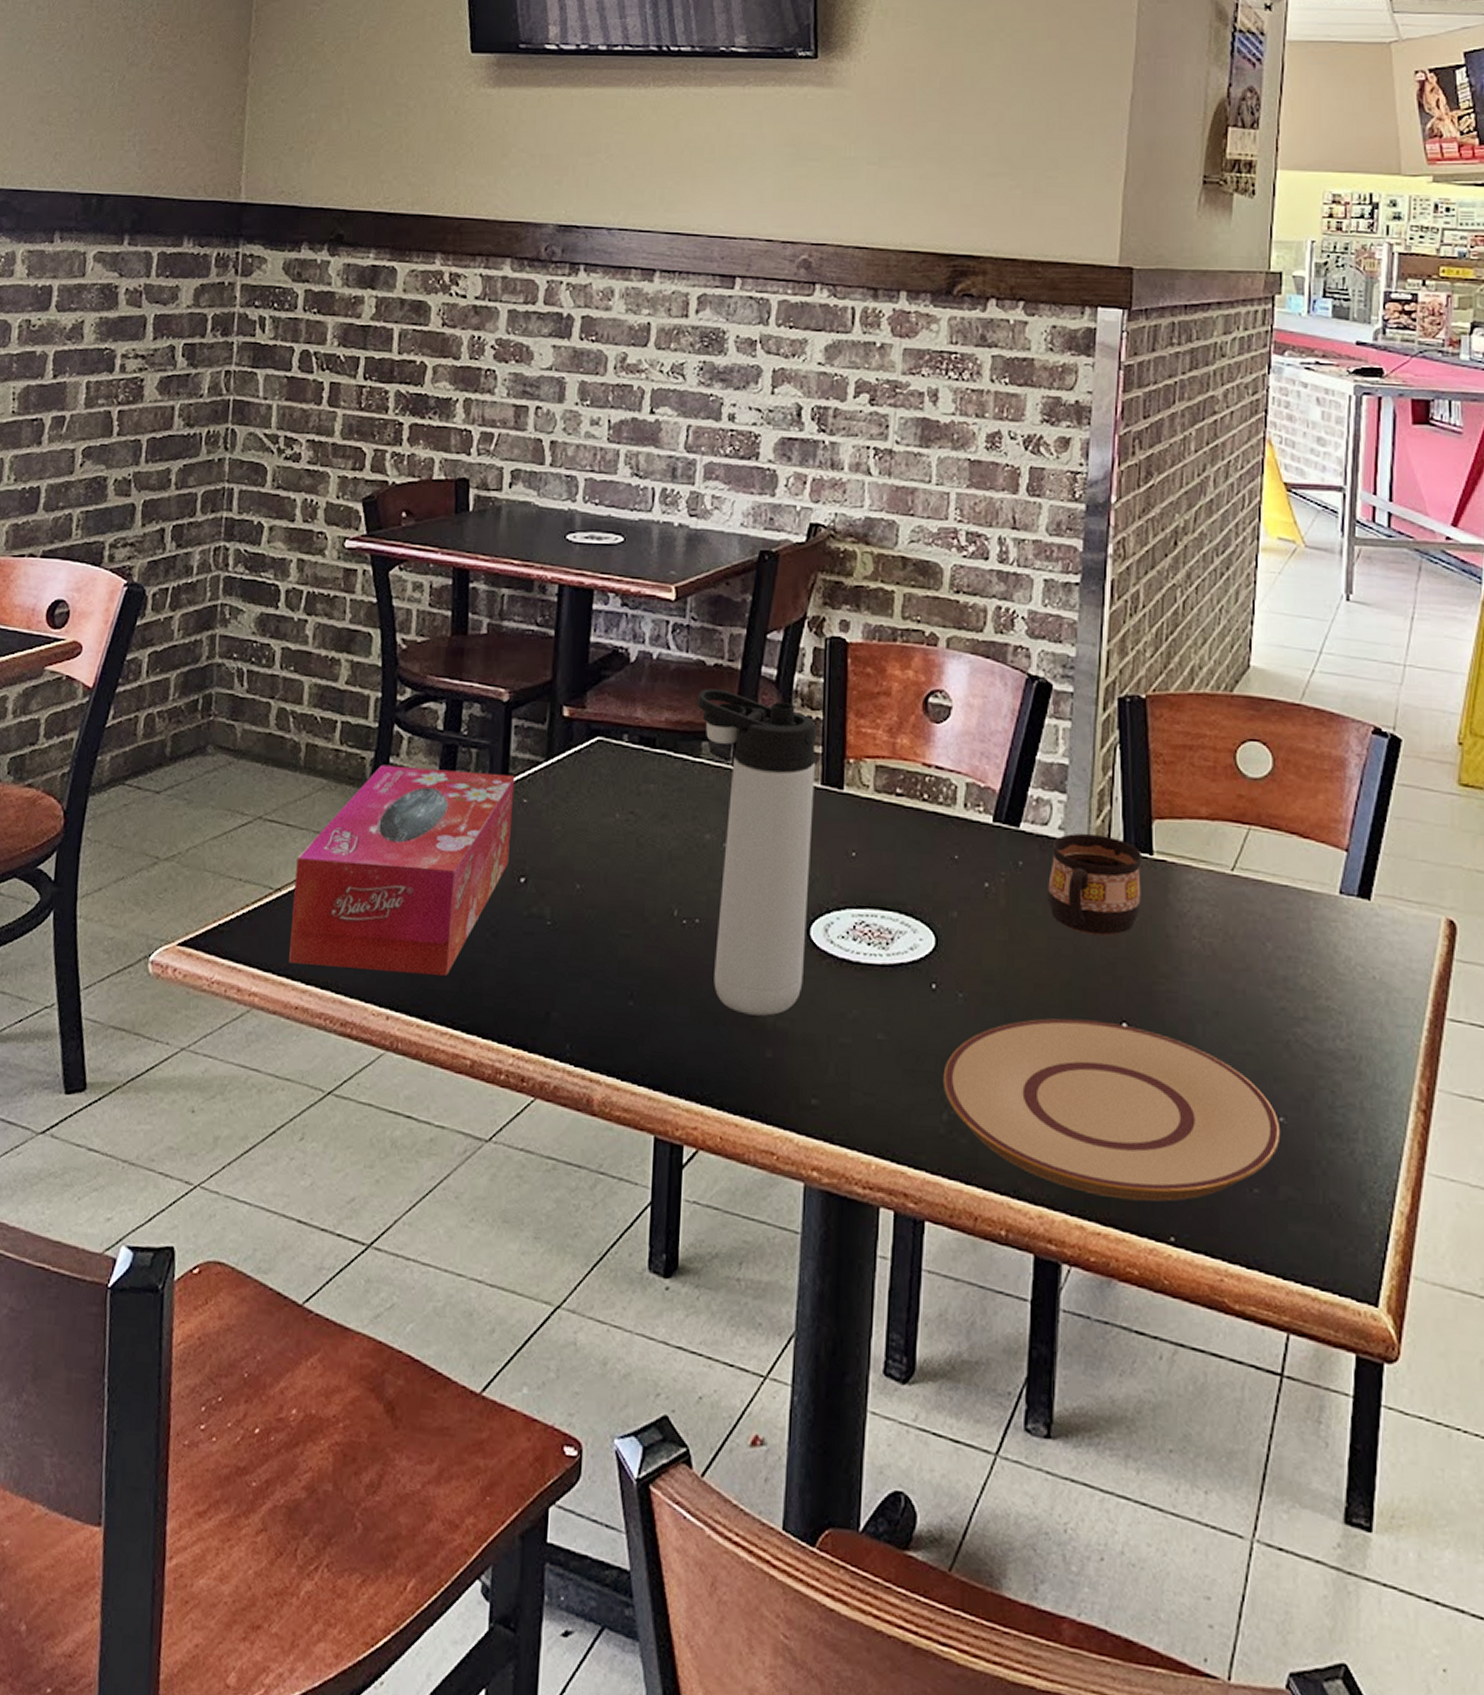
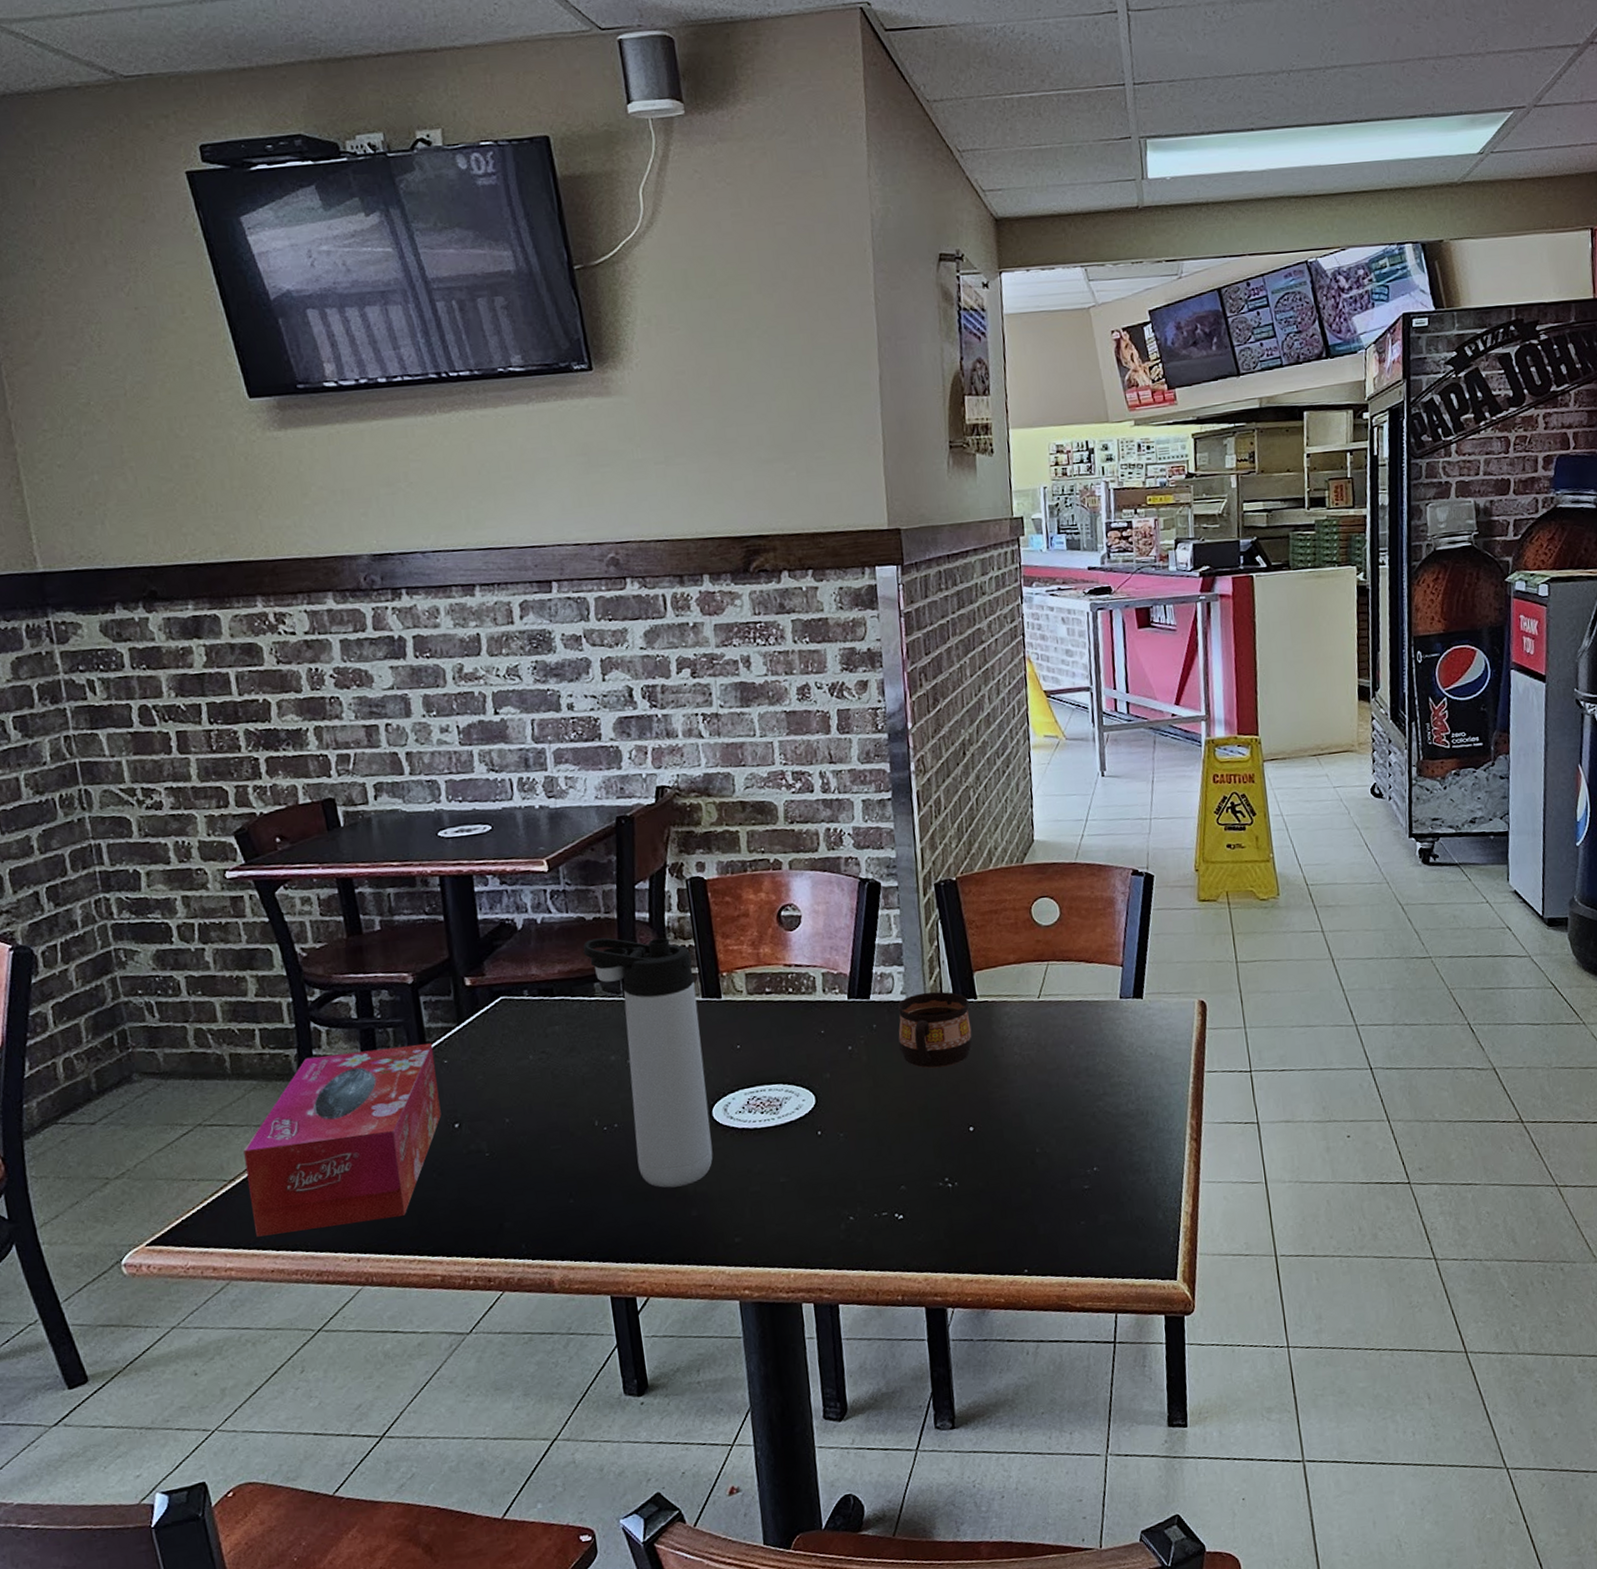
plate: present [942,1018,1281,1202] -> none [836,1128,1096,1255]

